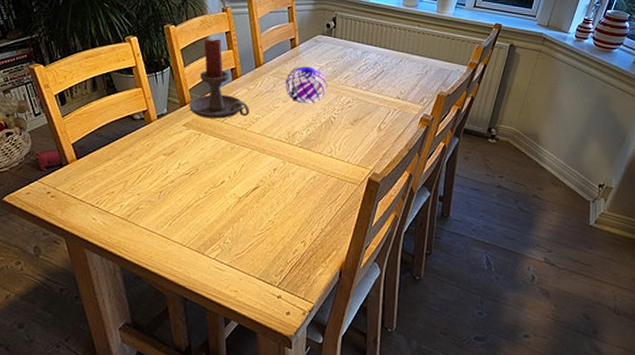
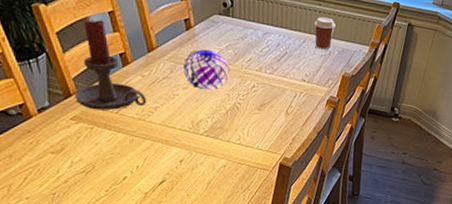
coffee cup: none [412,37,434,69] -> present [314,17,336,50]

